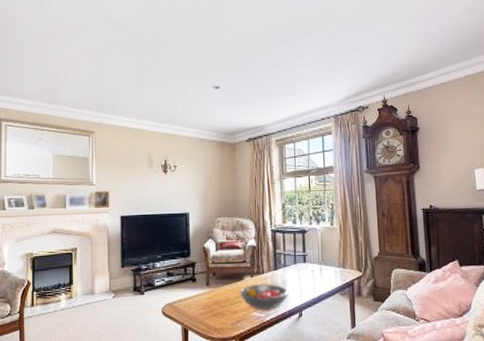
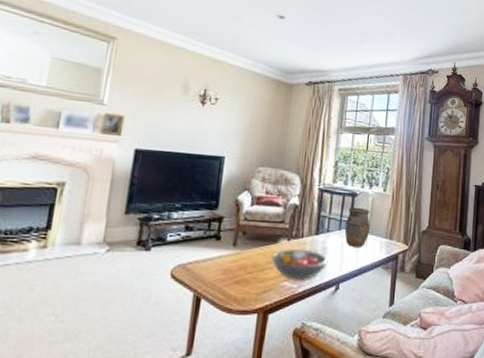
vase: none [299,242,323,278] -> present [344,207,370,247]

